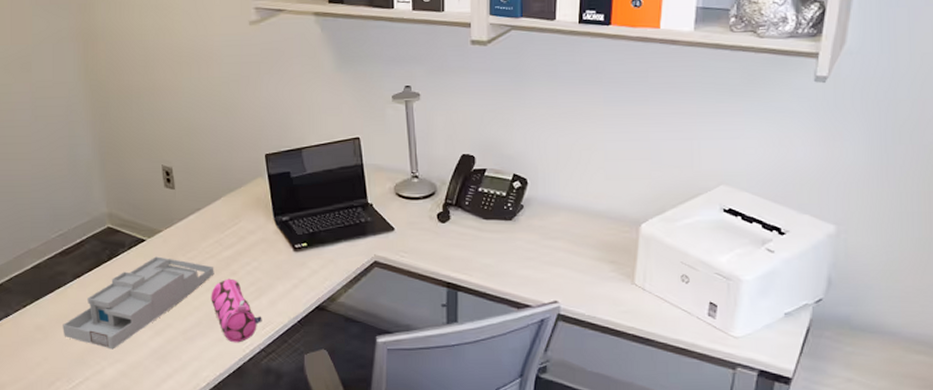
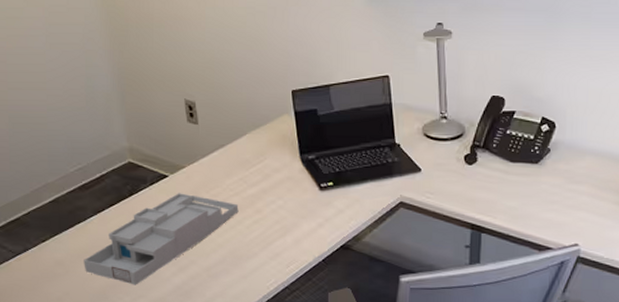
pencil case: present [211,278,262,343] -> none [235,216,287,281]

